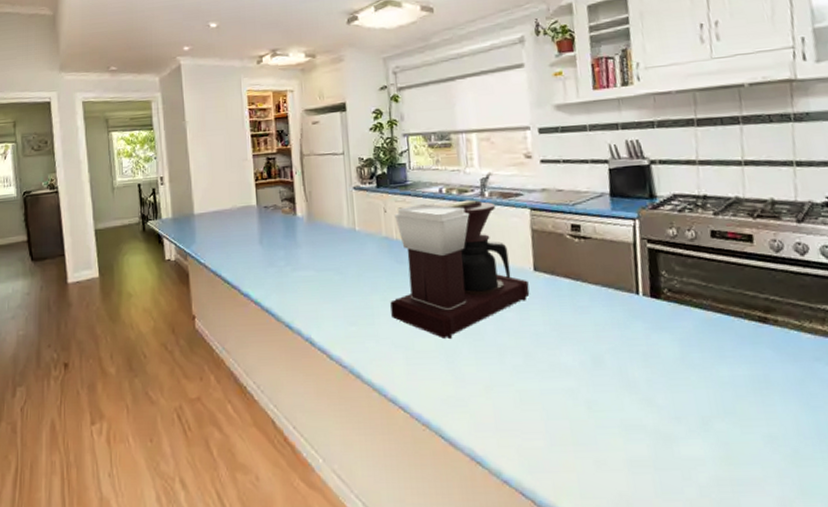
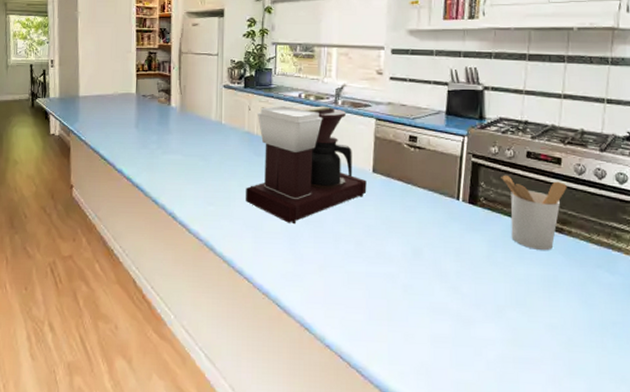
utensil holder: none [684,261,765,345] -> present [501,176,567,250]

